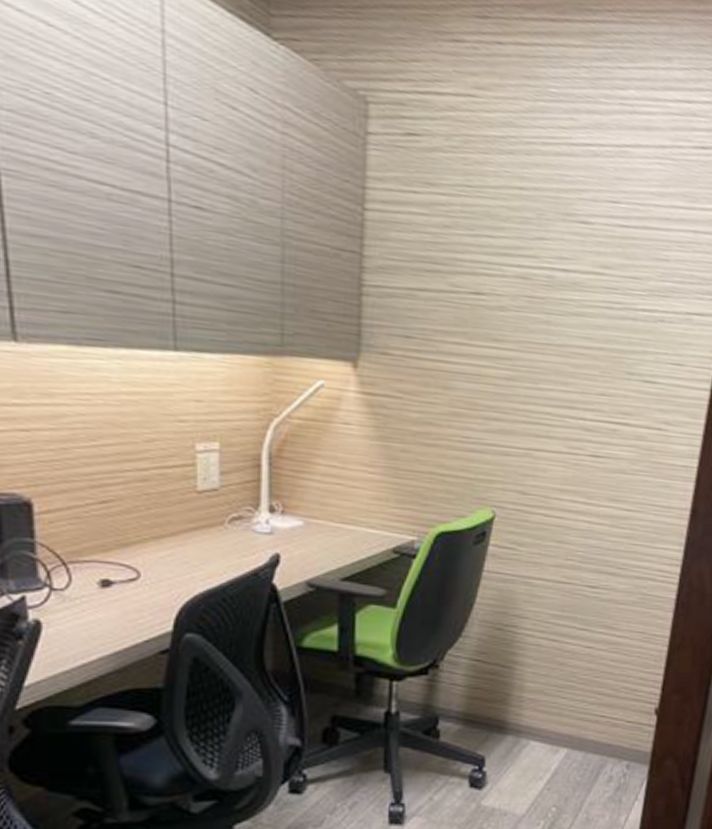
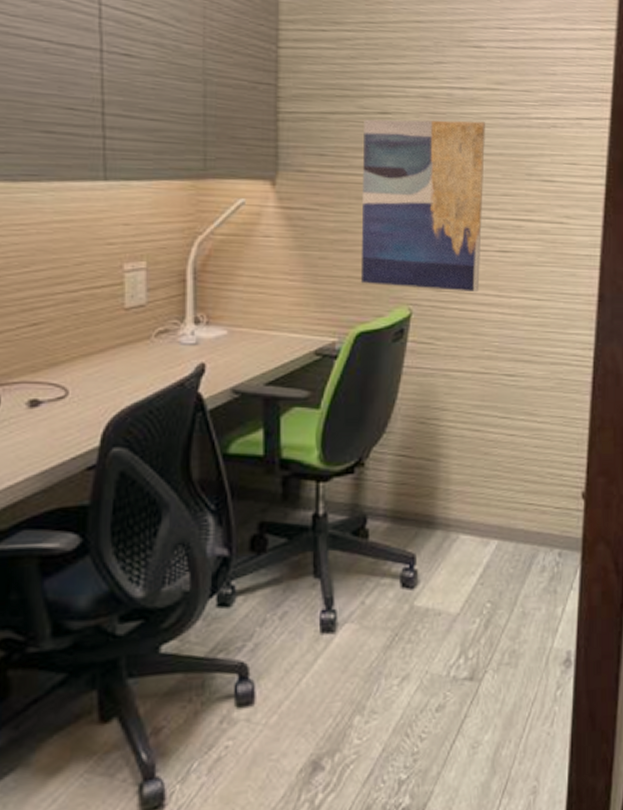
wall art: none [443,299,587,499] -> present [360,119,485,293]

